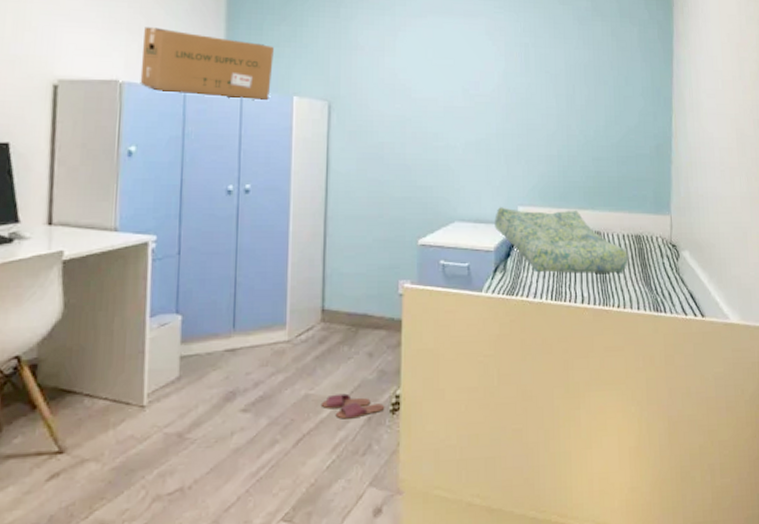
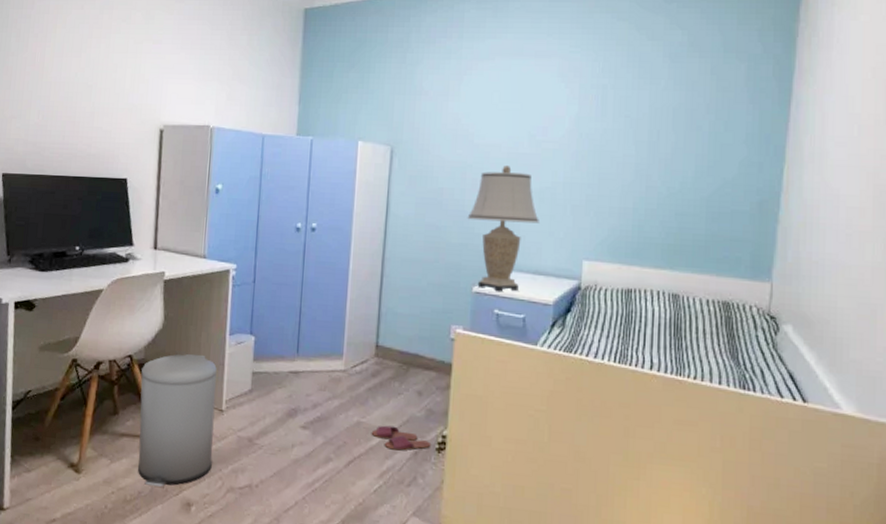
pedal bin: none [31,344,135,515] -> present [138,353,217,488]
box: present [140,27,274,101] -> none [227,77,342,146]
table lamp: none [409,119,477,243] -> present [467,166,539,292]
seat cushion: present [495,207,628,274] -> none [555,260,711,342]

